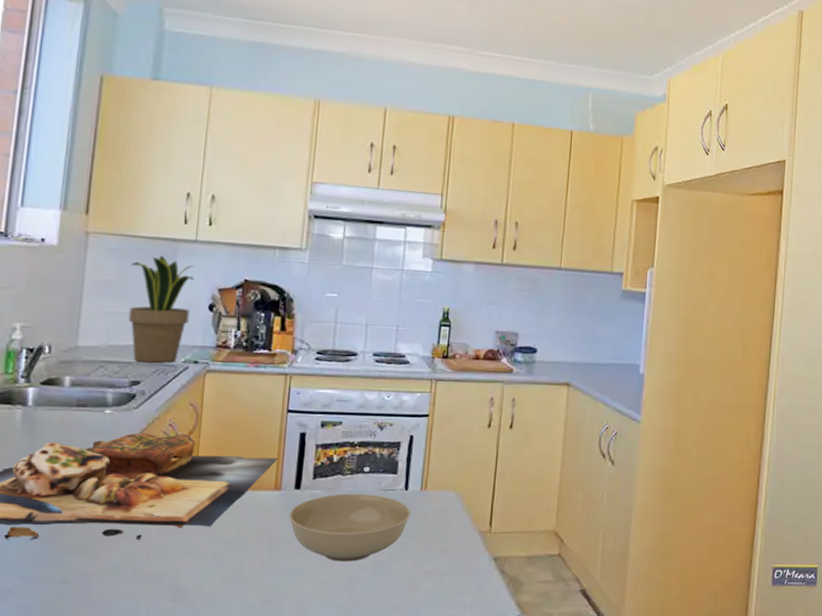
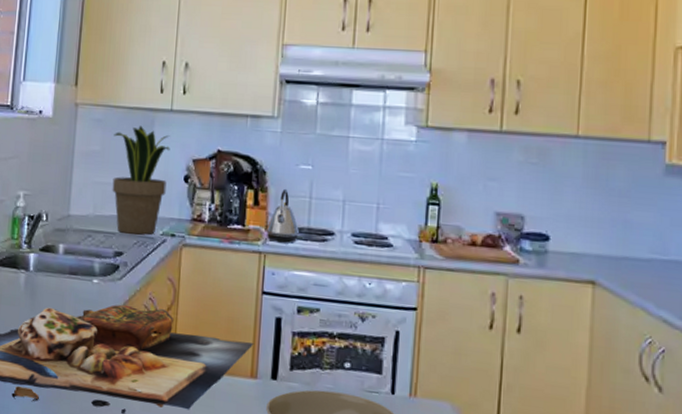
kettle: none [292,315,325,365] -> present [266,188,300,244]

